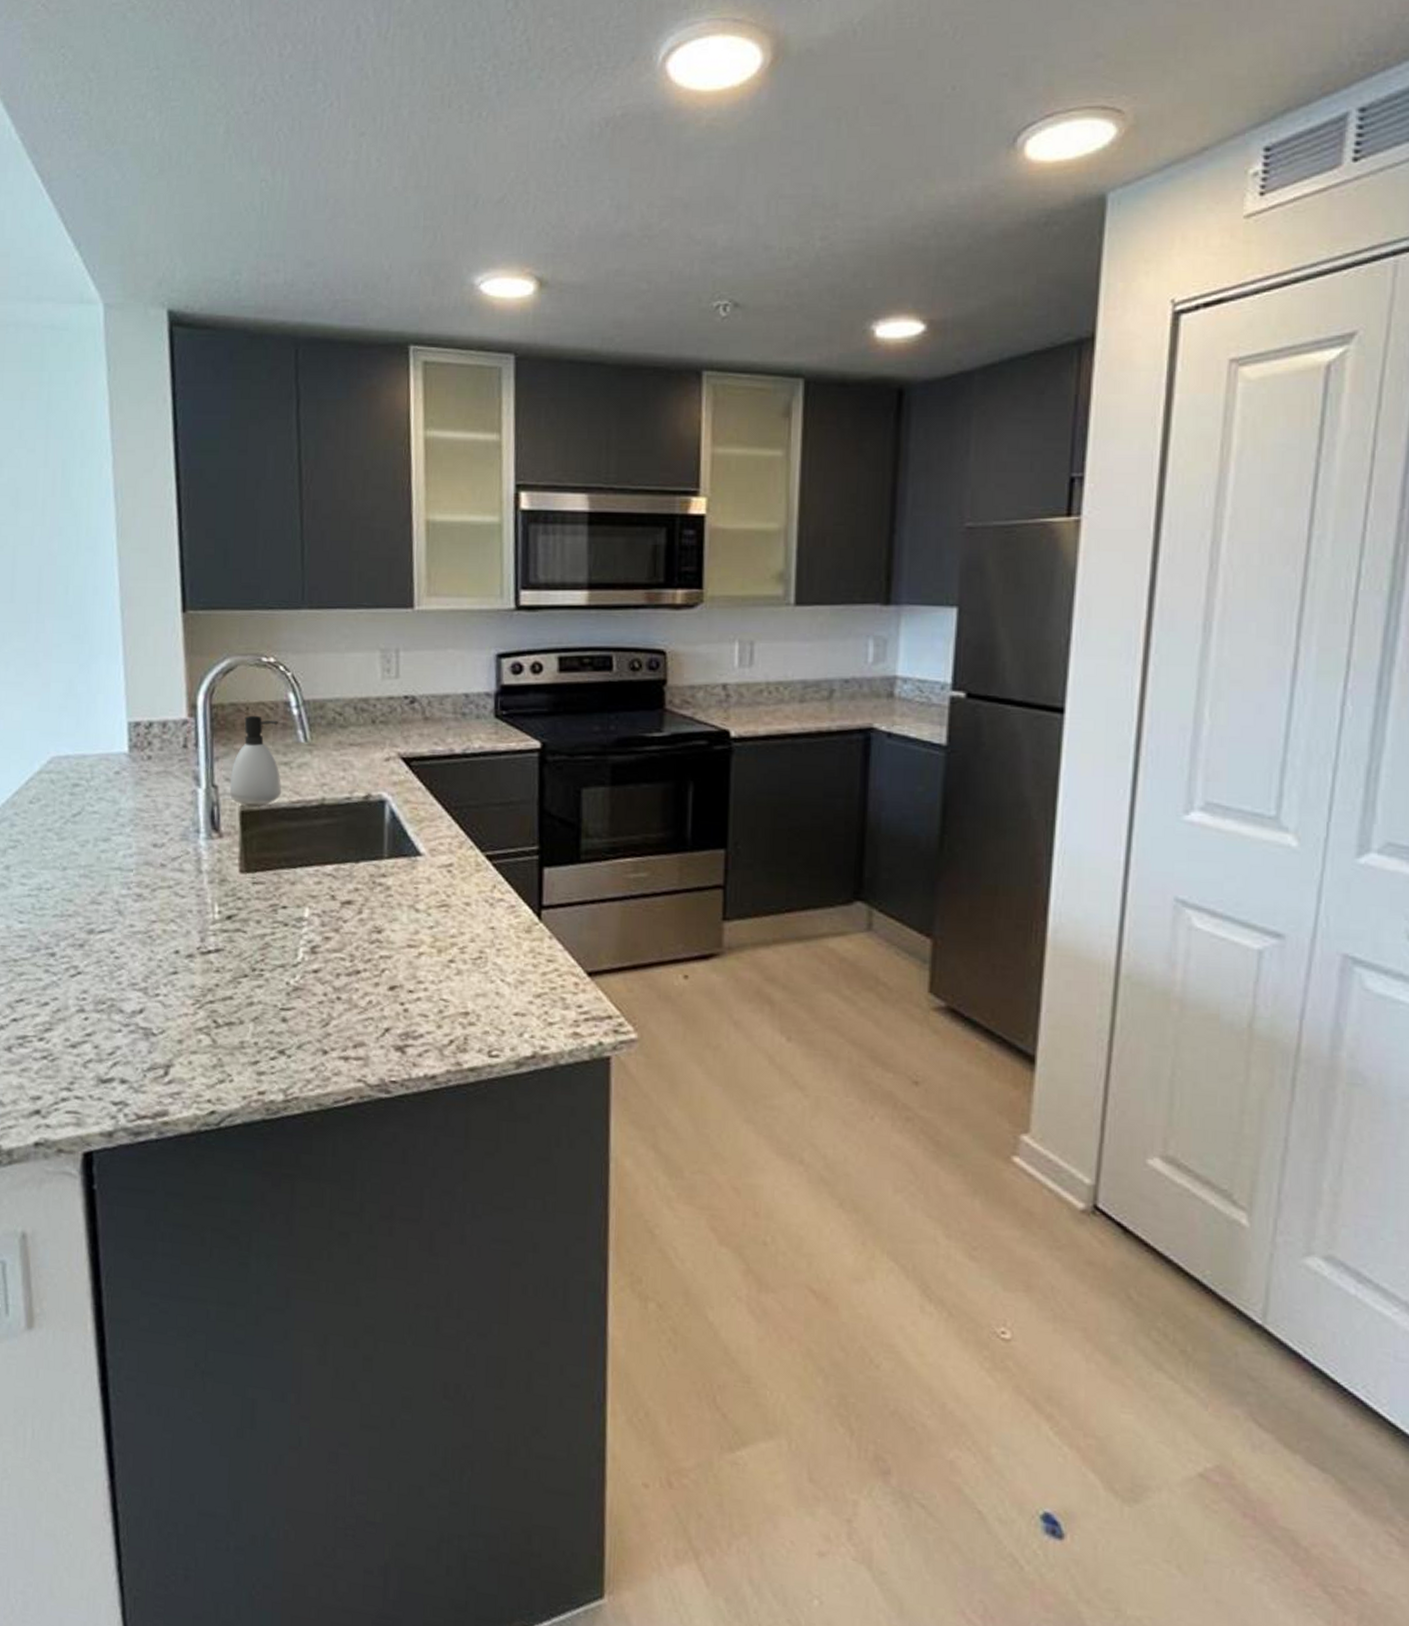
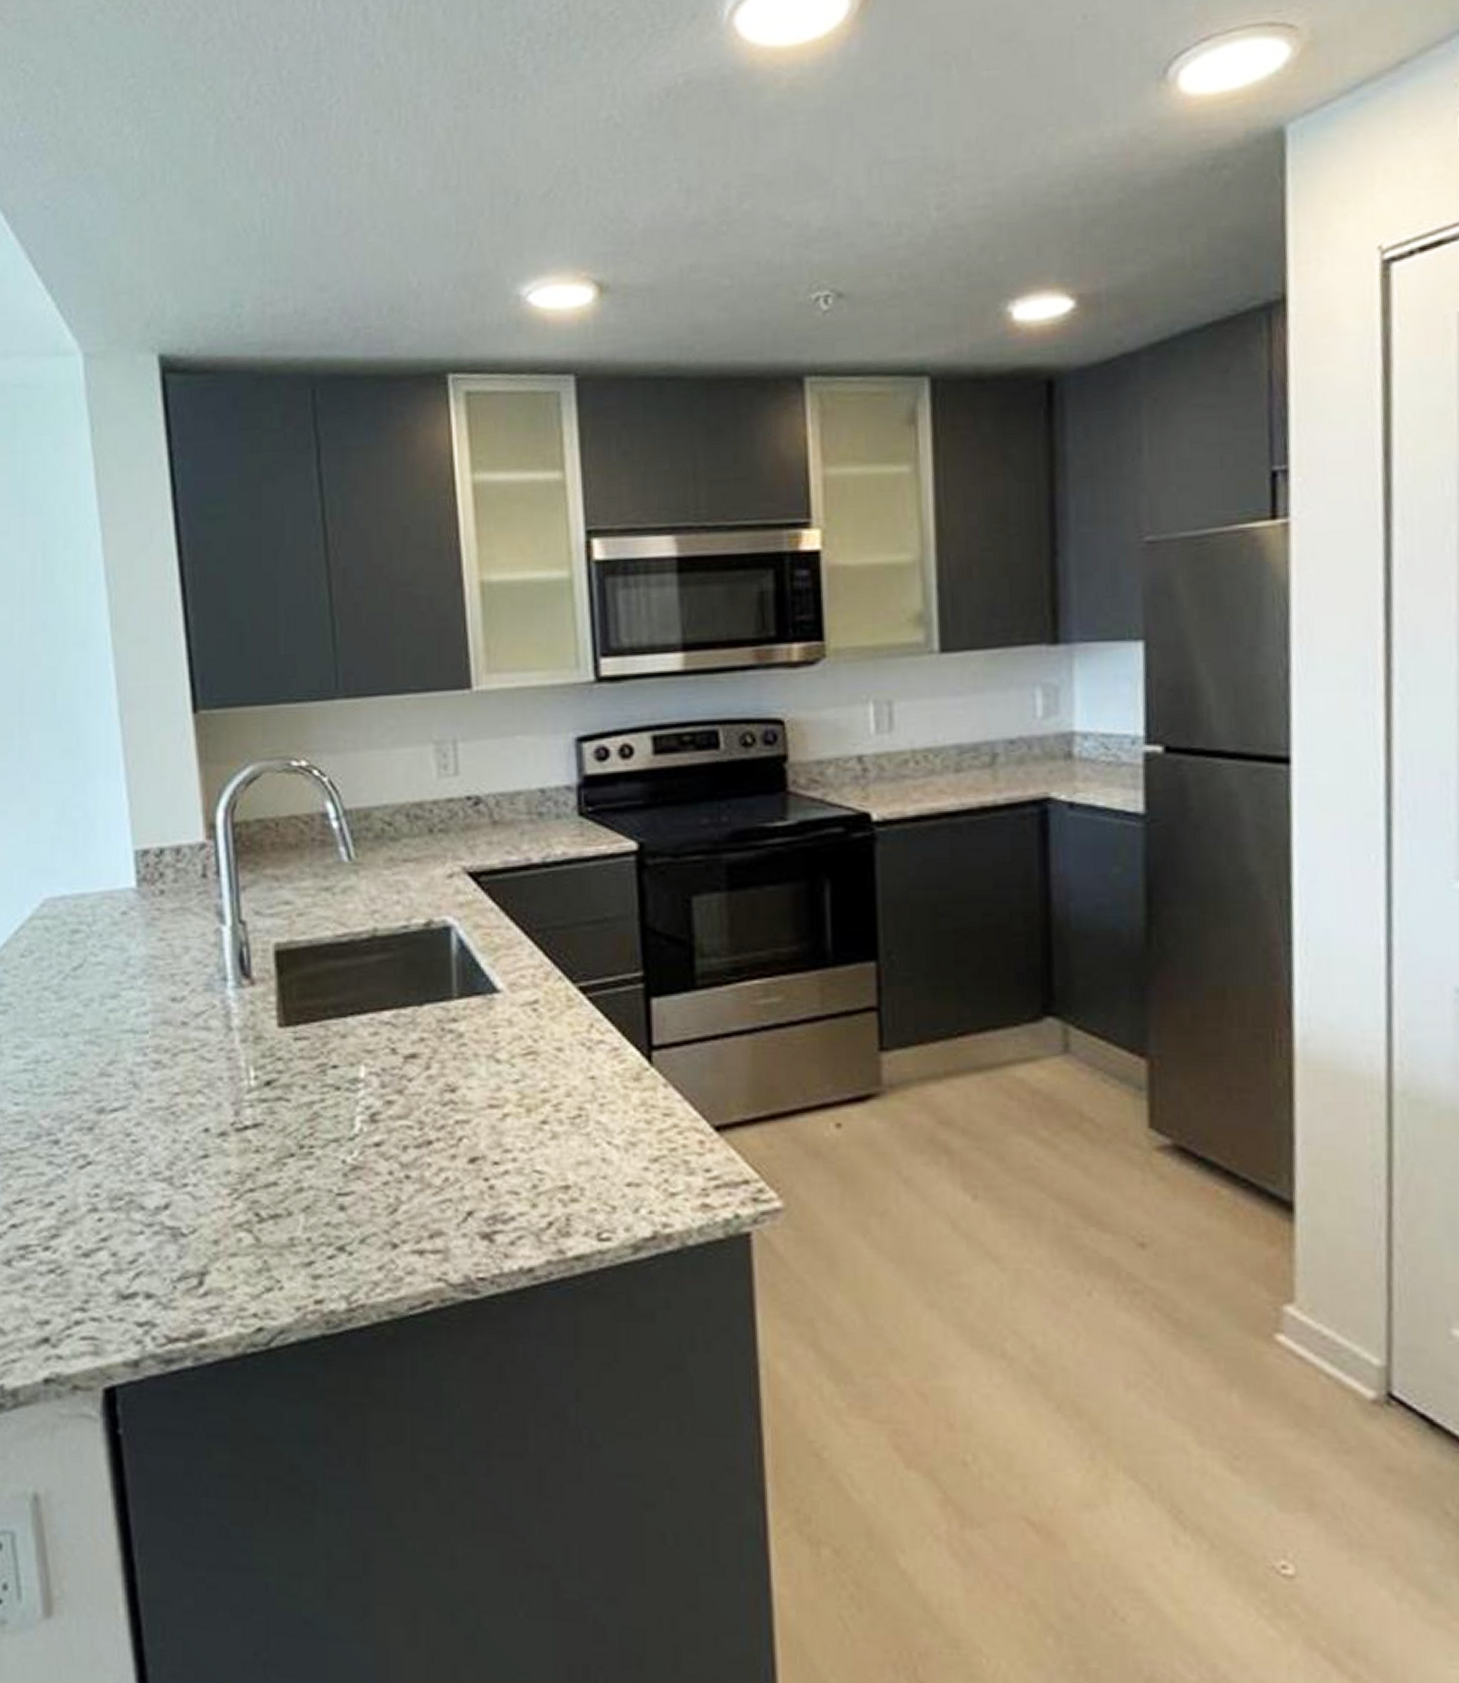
soap dispenser: present [229,715,282,807] -> none [260,832,324,945]

